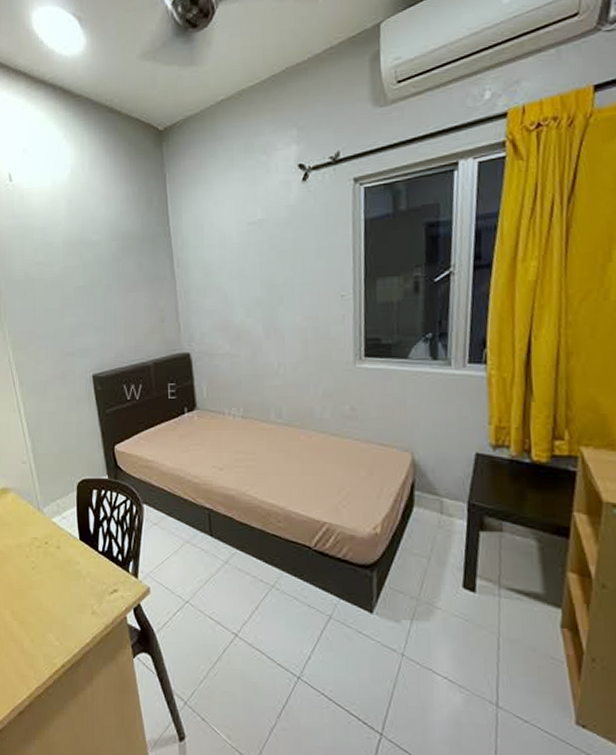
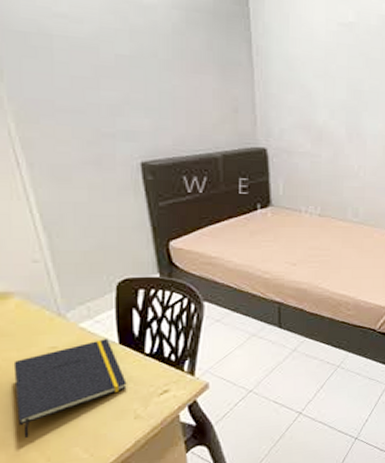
notepad: none [10,534,86,618] -> present [13,339,127,439]

